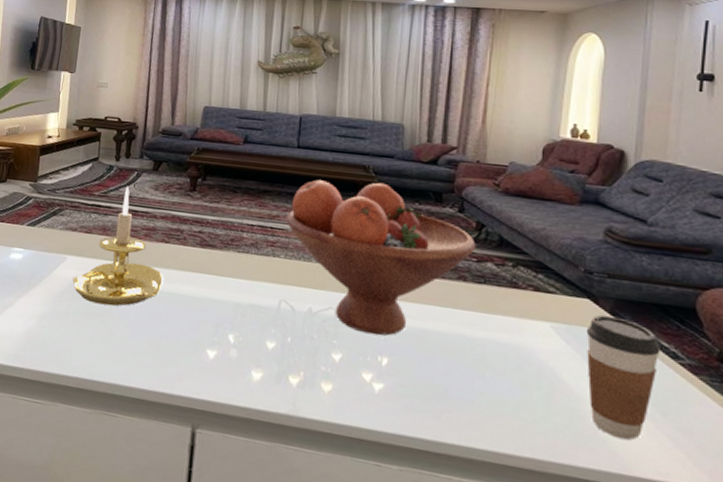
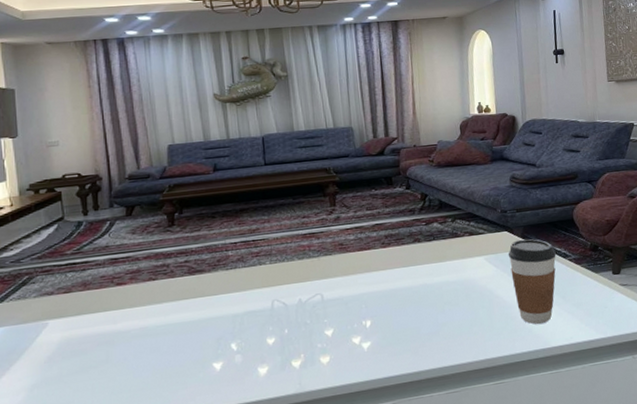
candle holder: present [72,186,164,306] -> none [59,237,159,358]
fruit bowl: present [285,179,476,336] -> none [265,179,424,307]

